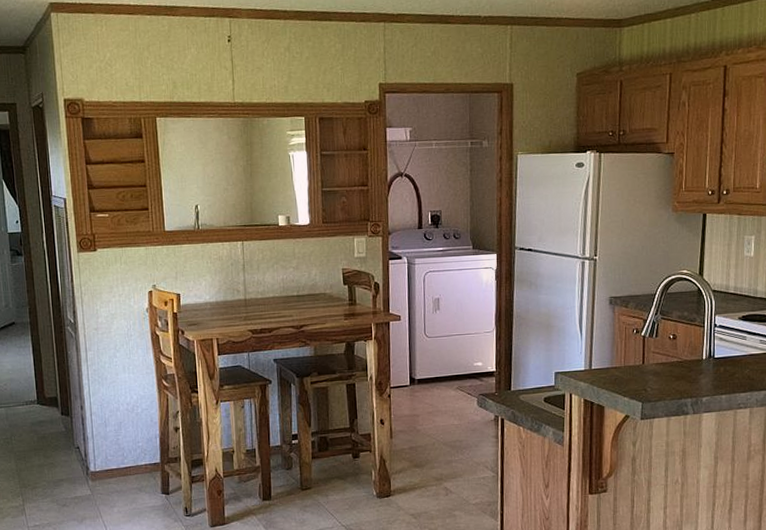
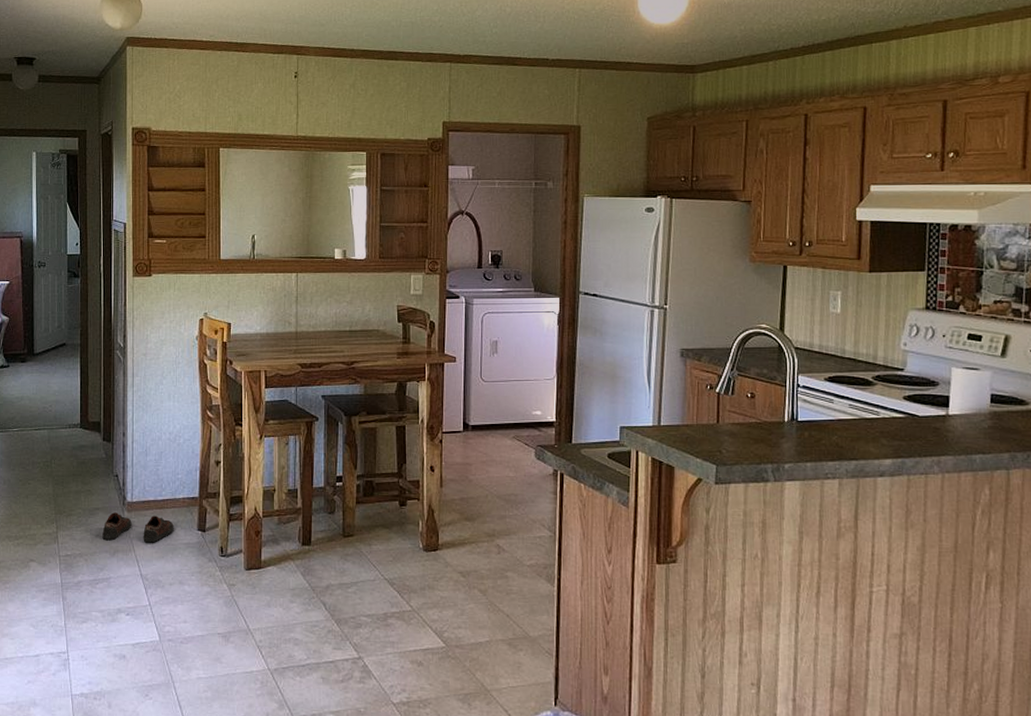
shoe: none [68,482,139,509] -> present [102,512,174,543]

